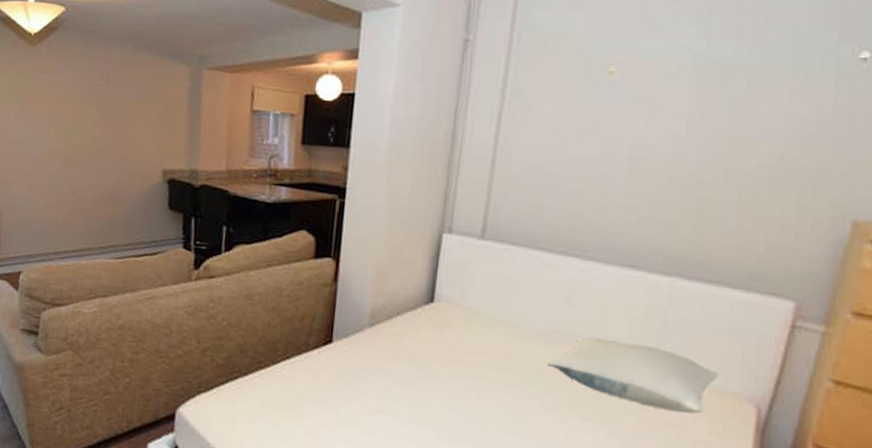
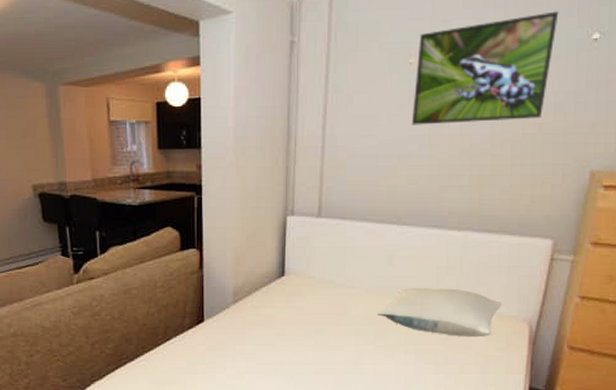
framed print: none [607,23,813,149] -> present [411,11,559,125]

